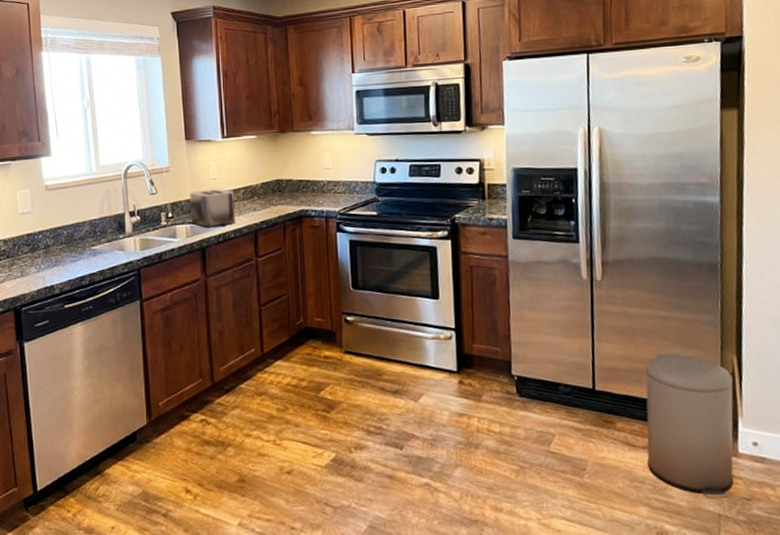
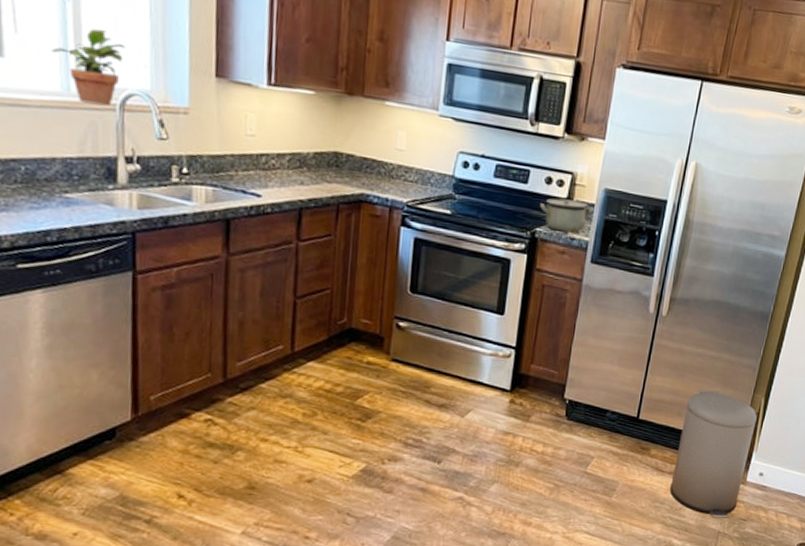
potted plant: none [79,123,125,178] -> present [51,28,126,107]
toaster: present [189,189,236,228] -> none [214,145,277,197]
saucepan: none [454,183,507,214] -> present [539,198,594,233]

